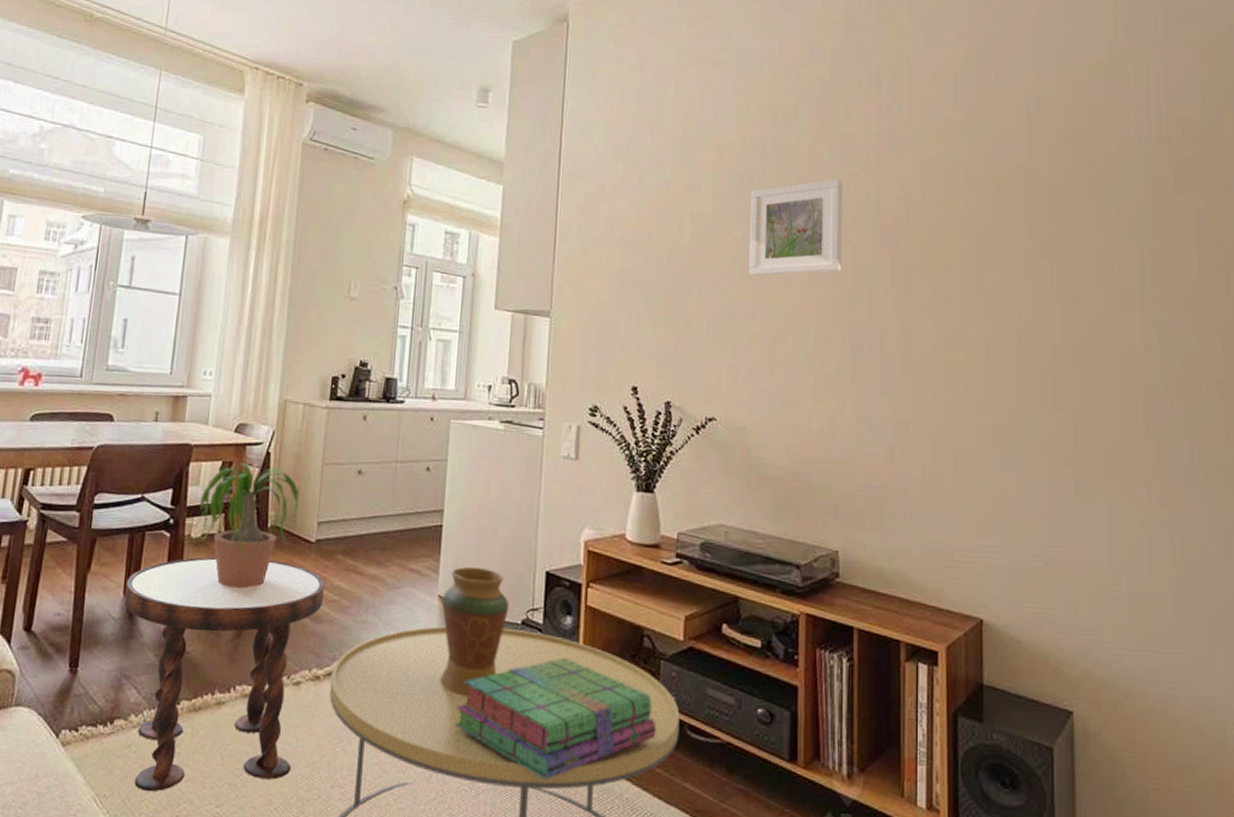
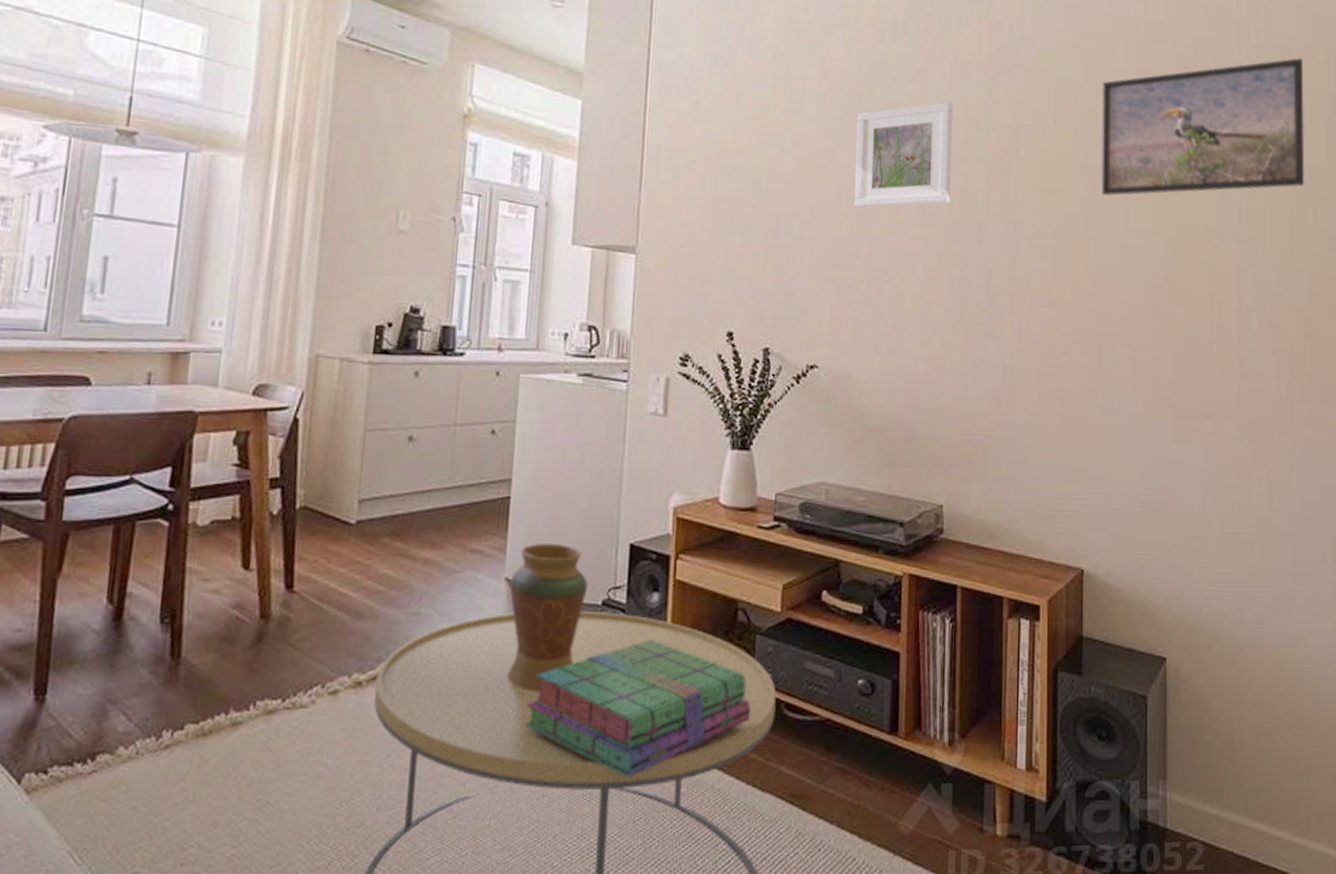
side table: present [124,556,324,792] -> none [108,547,367,839]
potted plant: present [187,462,308,589] -> none [191,431,346,584]
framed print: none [992,126,1214,263] -> present [1101,57,1305,196]

